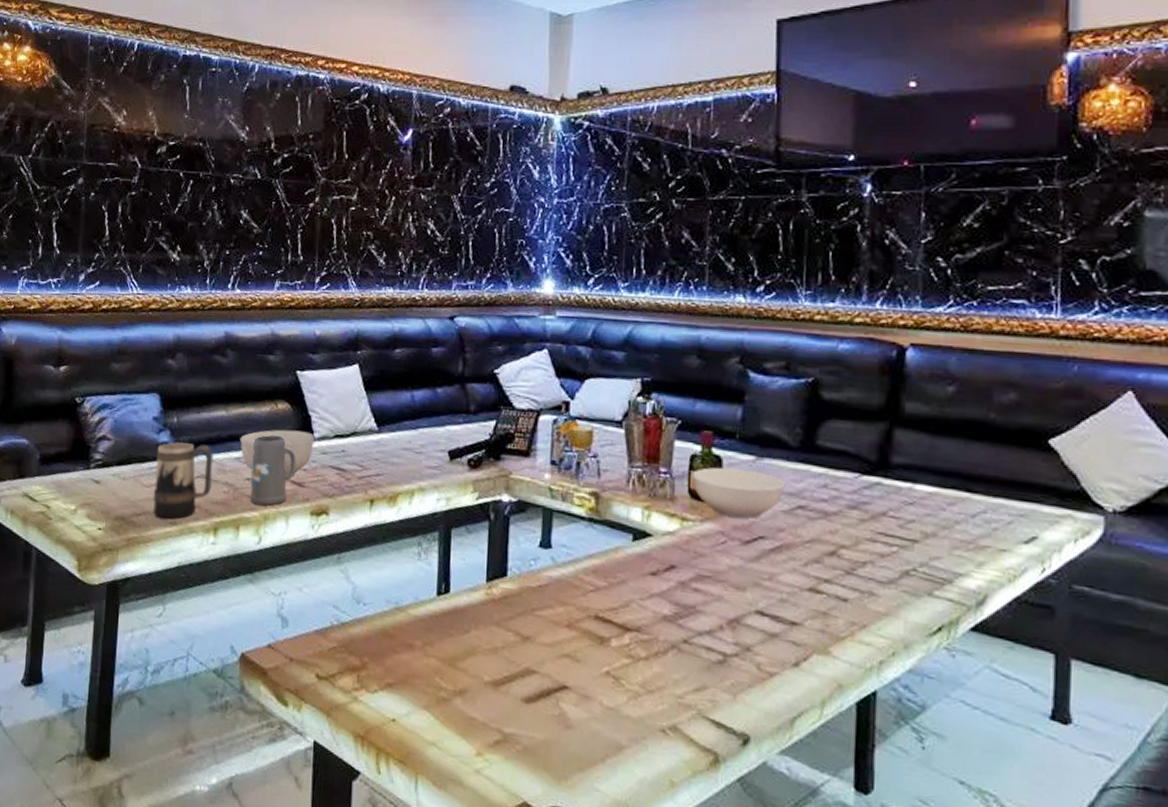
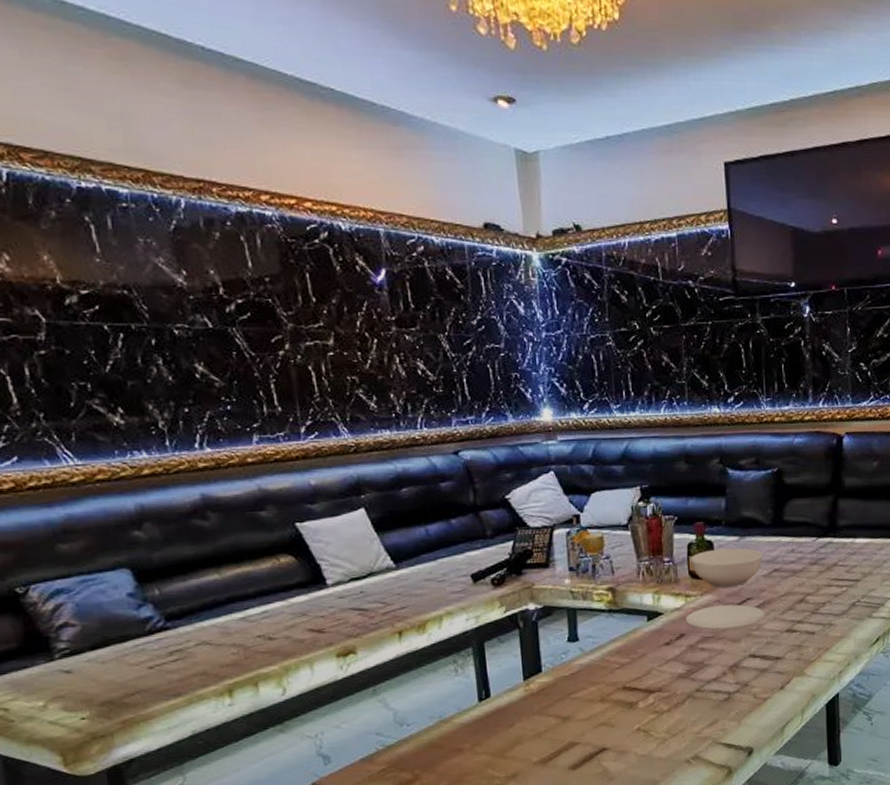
beer mug: present [153,441,214,519] -> none [140,611,217,693]
bowl: present [240,429,315,475] -> none [241,580,329,626]
beer mug: present [250,435,297,506] -> none [258,589,313,659]
plate: none [678,537,782,574] -> present [685,604,766,631]

